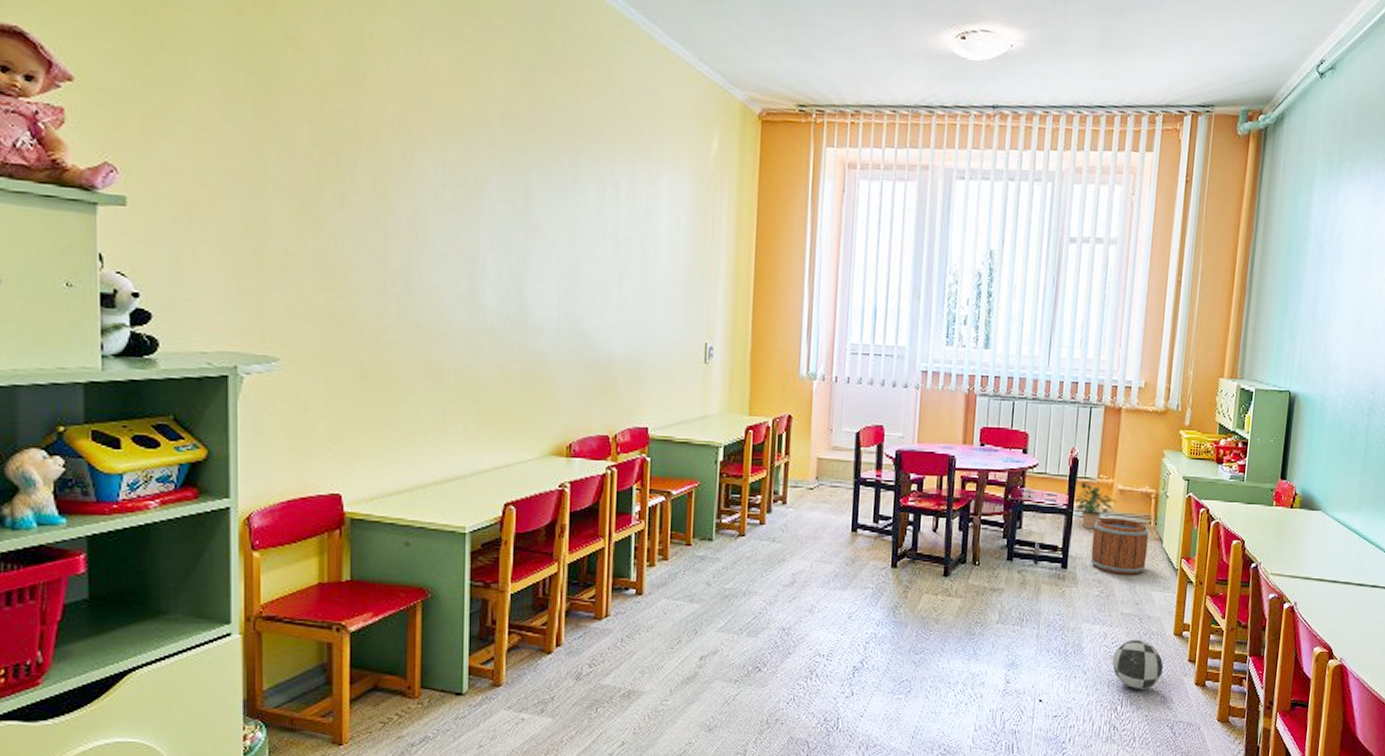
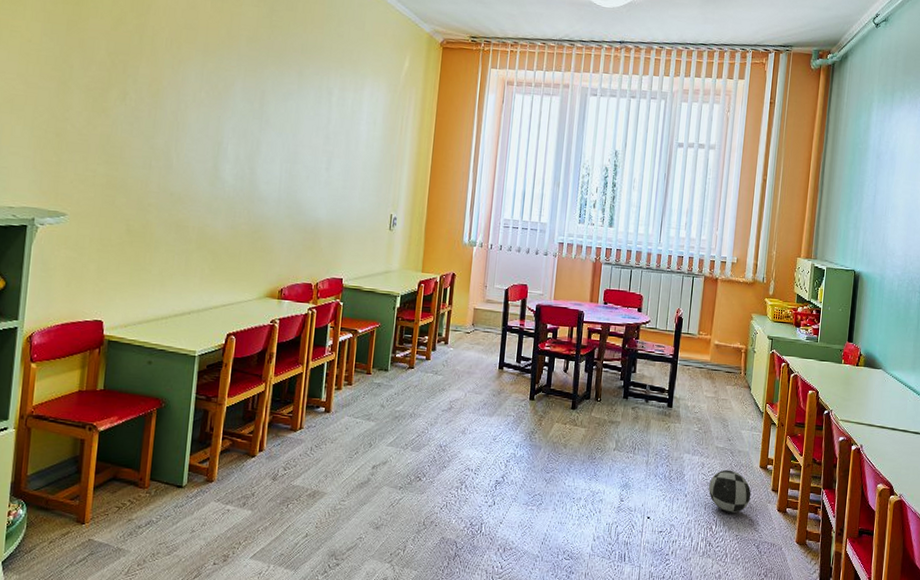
potted plant: present [1074,481,1117,530] -> none [678,336,714,376]
bucket: present [1090,517,1149,575] -> none [691,366,740,415]

